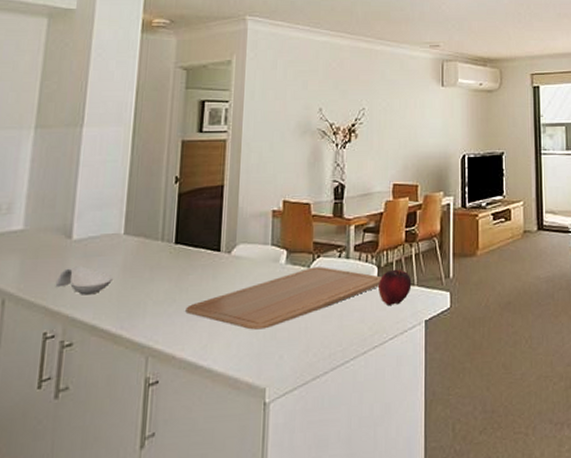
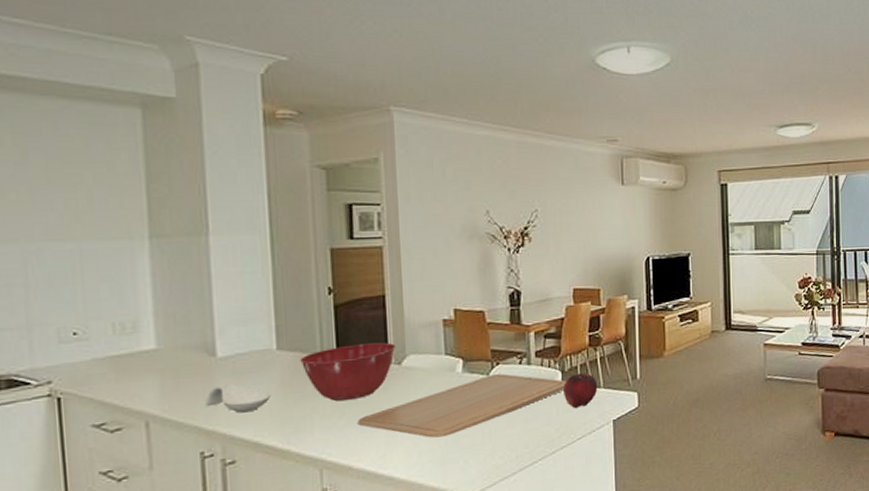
mixing bowl: none [142,231,228,288] -> present [300,342,396,402]

